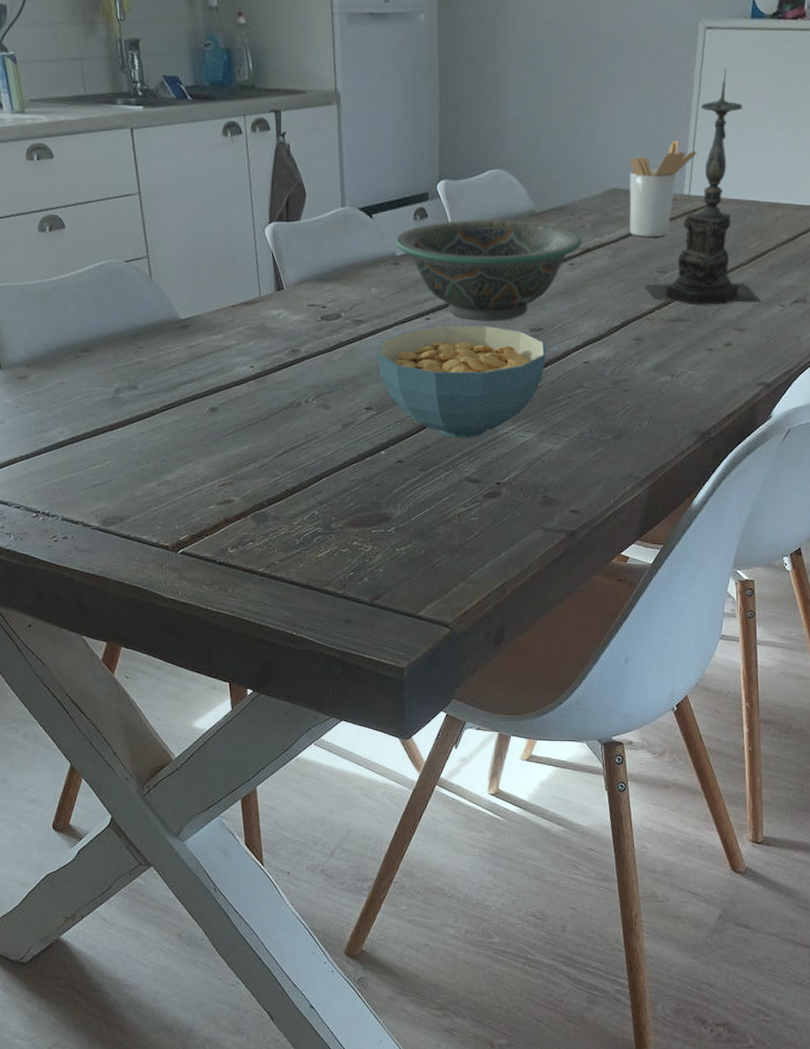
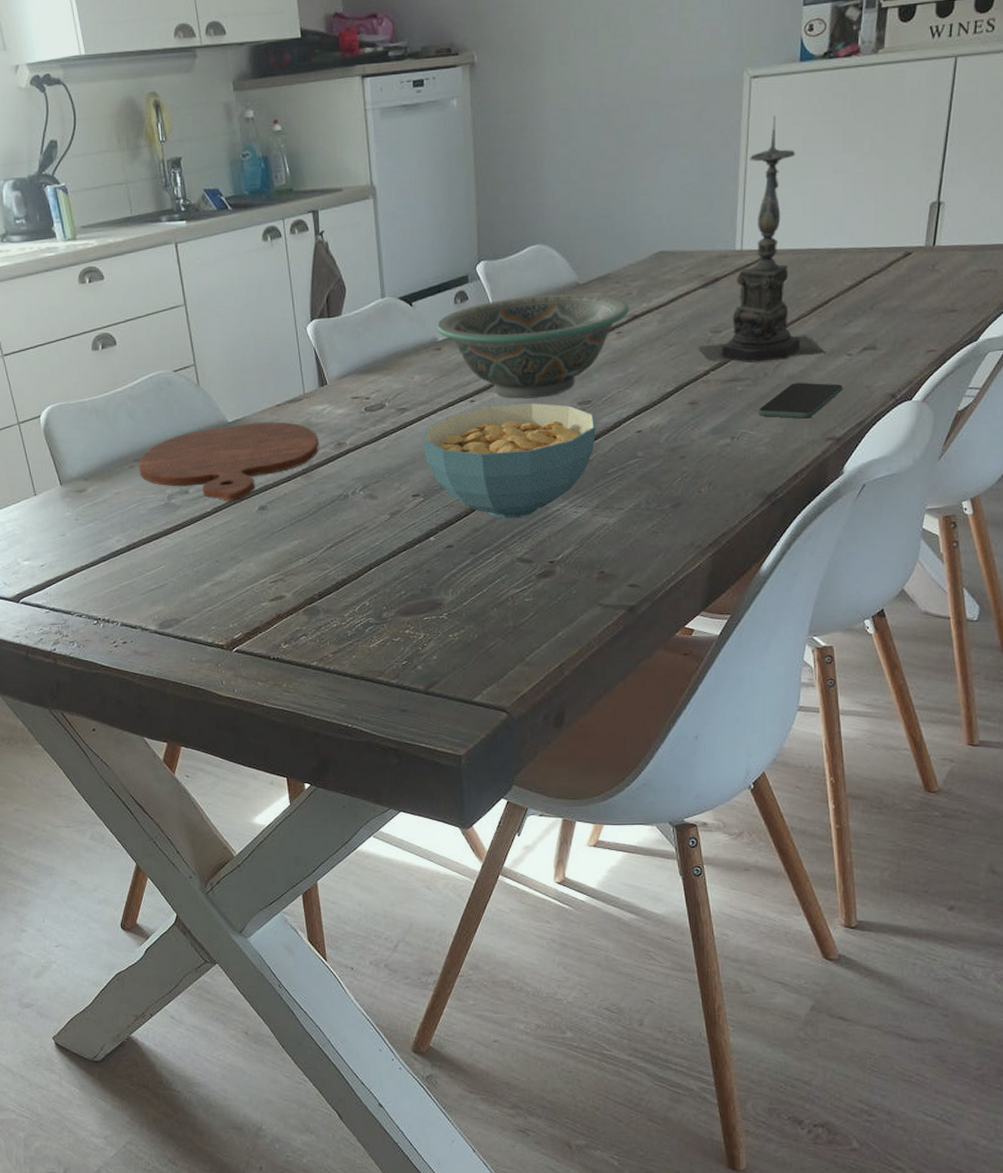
cutting board: none [85,322,273,400] -> present [138,421,319,501]
utensil holder: present [629,139,697,237] -> none [676,194,748,298]
smartphone: none [697,328,775,363] -> present [758,382,843,419]

